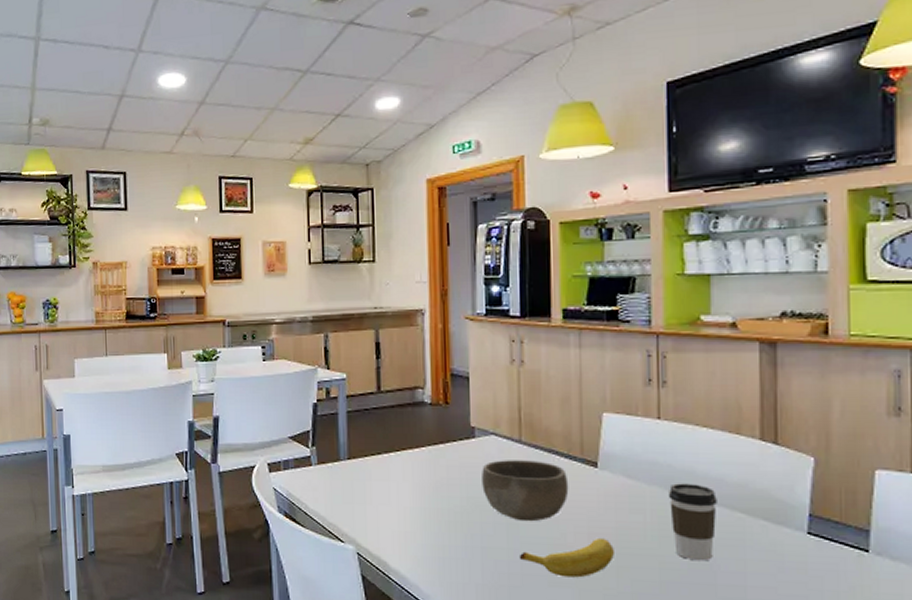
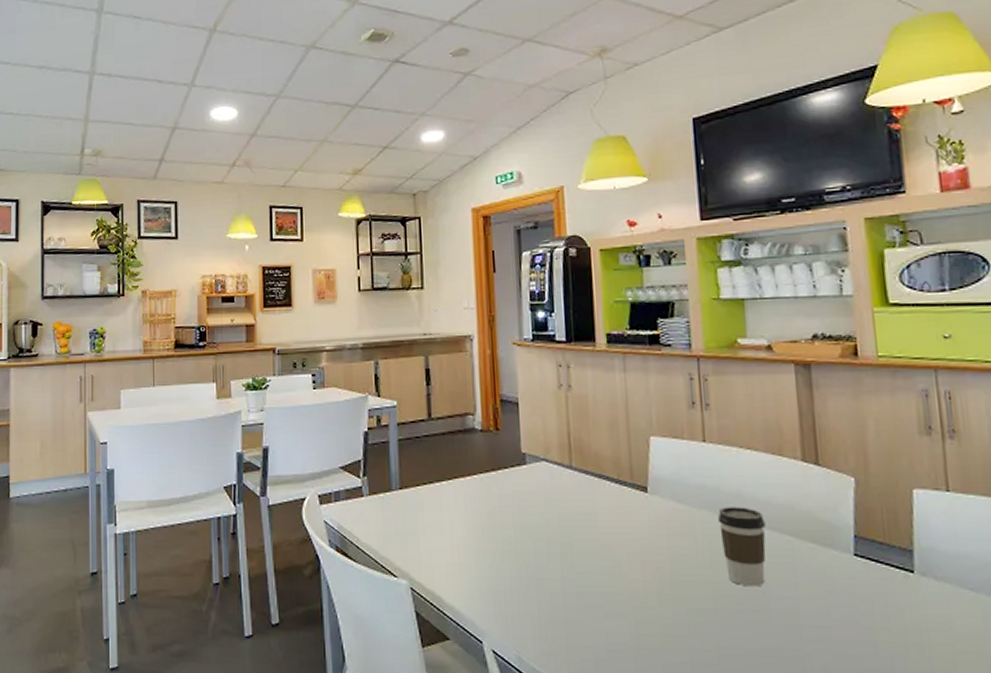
bowl: present [482,460,569,522] -> none [534,486,621,550]
banana: present [519,539,614,578] -> none [574,566,669,608]

